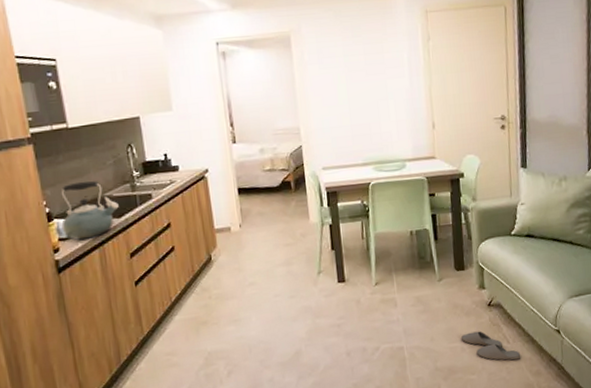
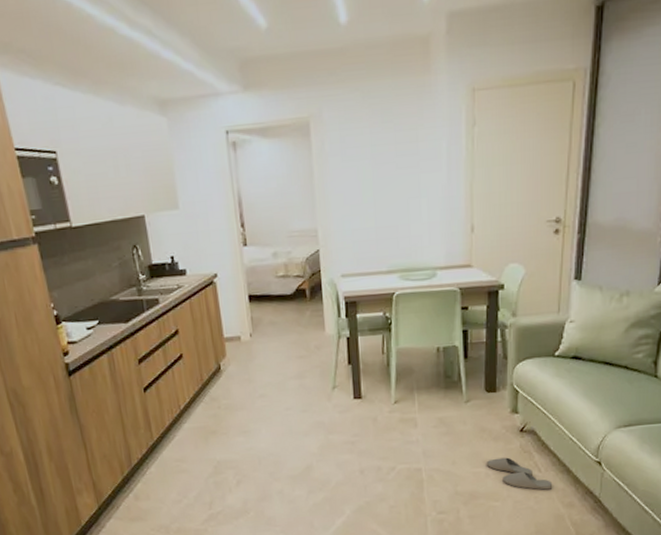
kettle: present [61,181,119,240] -> none [67,284,126,344]

